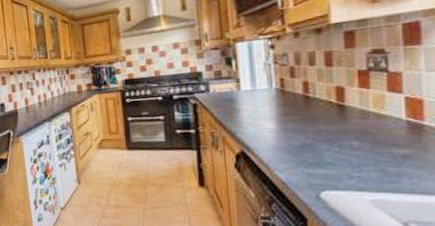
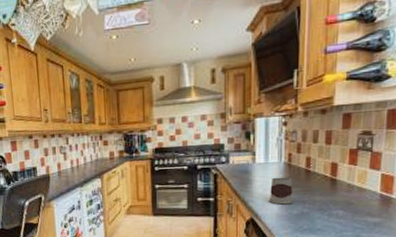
mug: none [261,104,293,136] -> present [268,177,294,205]

